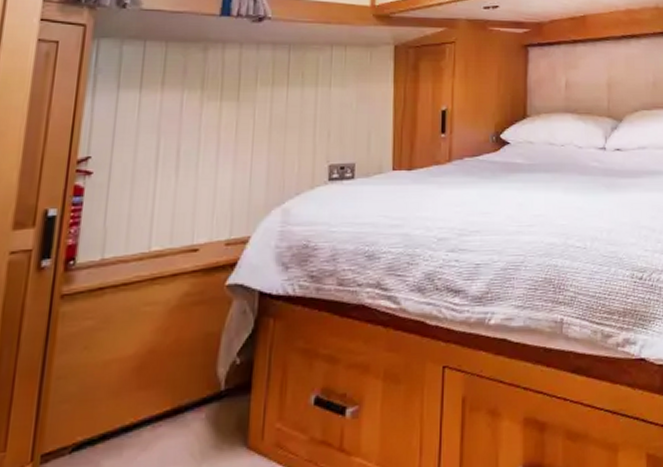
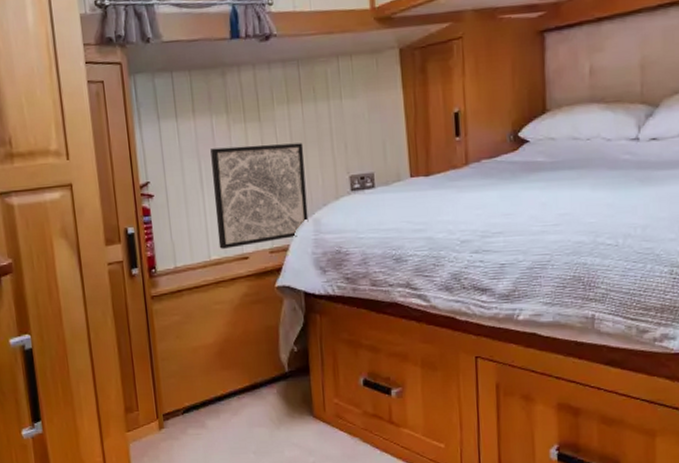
wall art: none [164,125,283,239] -> present [210,143,309,249]

